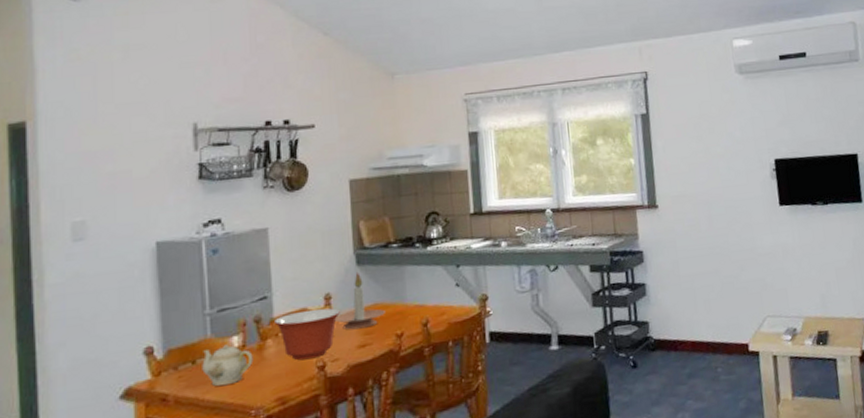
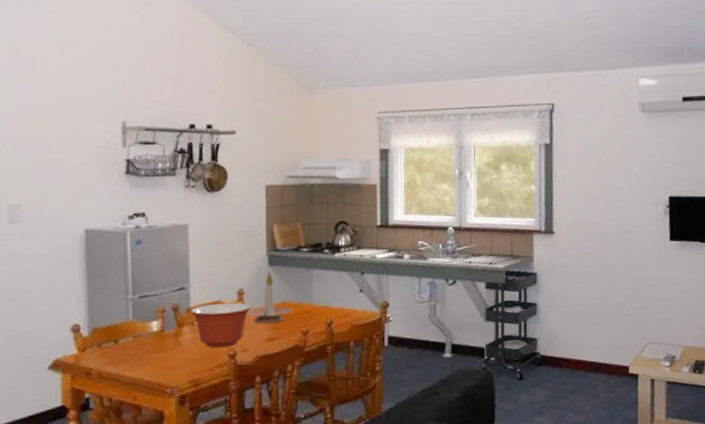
teapot: present [202,344,254,386] -> none [123,328,170,365]

